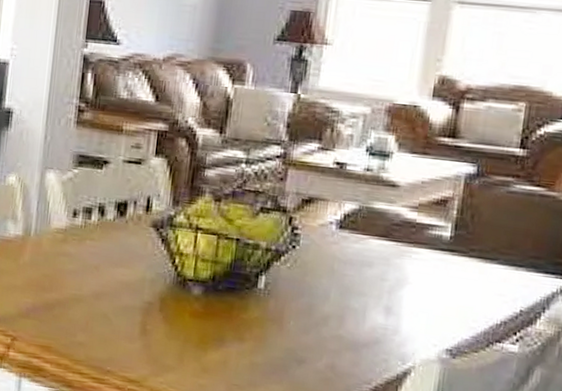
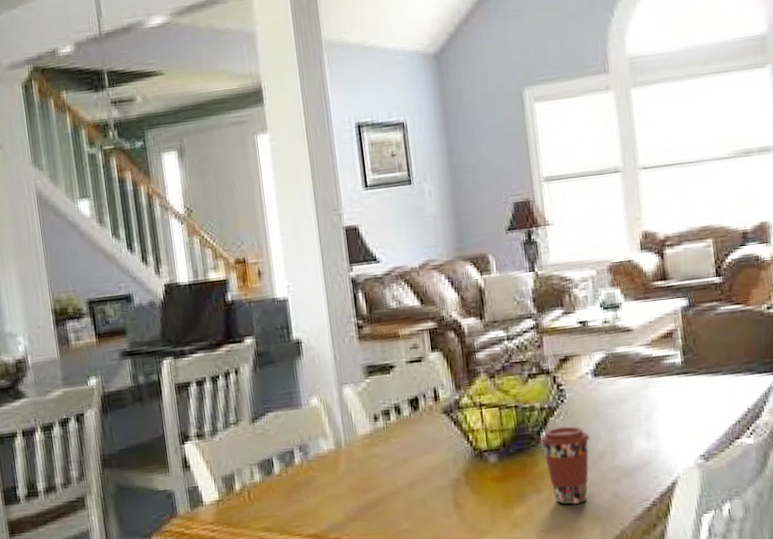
coffee cup: none [256,274,317,366] -> present [540,426,590,505]

